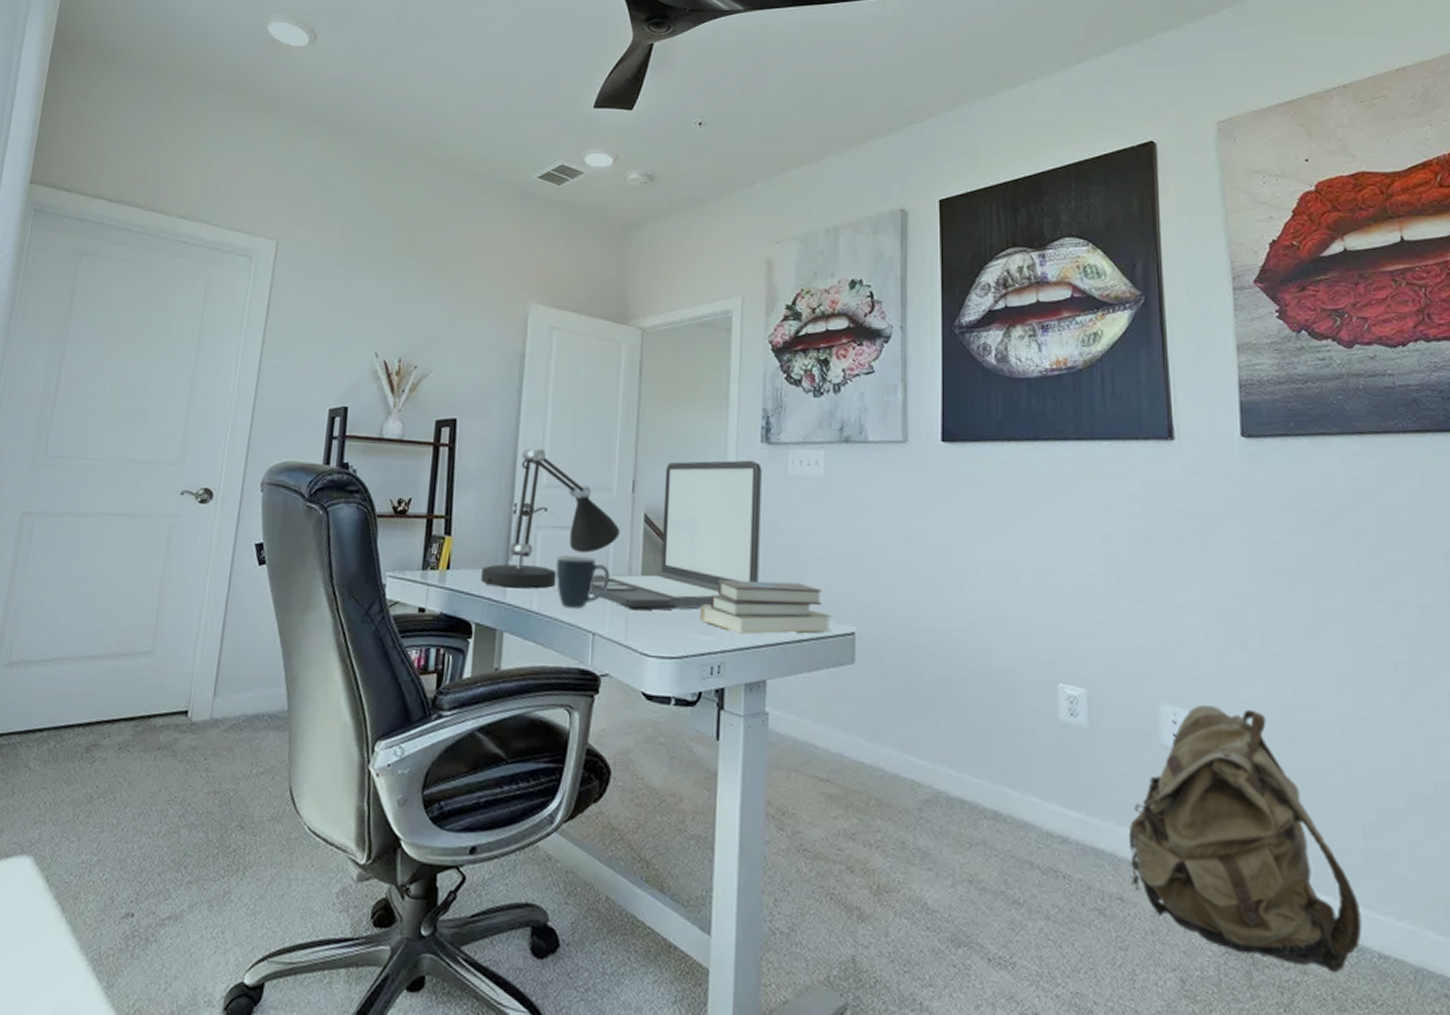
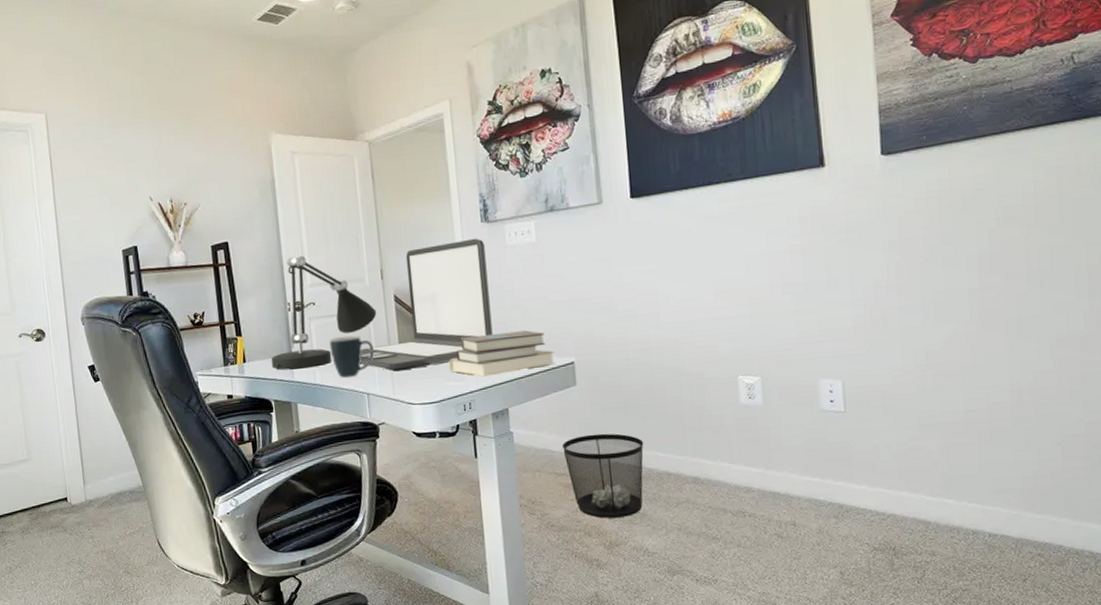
waste bin: none [829,731,934,853] -> present [562,433,644,518]
backpack: present [1128,704,1362,973] -> none [797,372,977,552]

